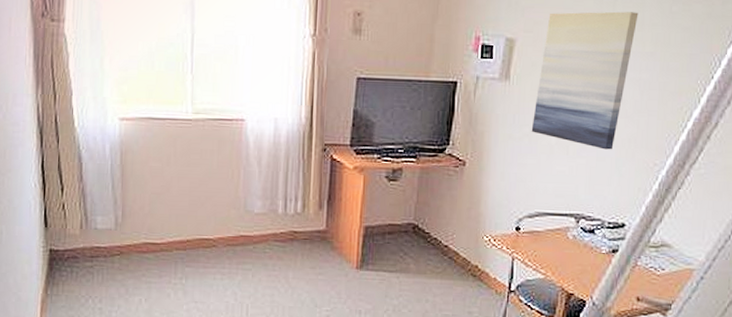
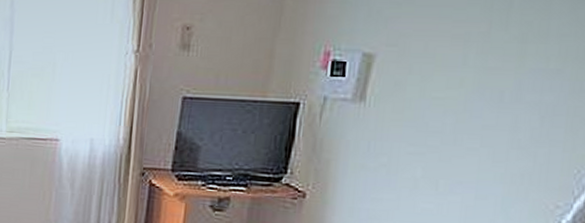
wall art: present [531,11,639,150] -> none [390,20,542,187]

